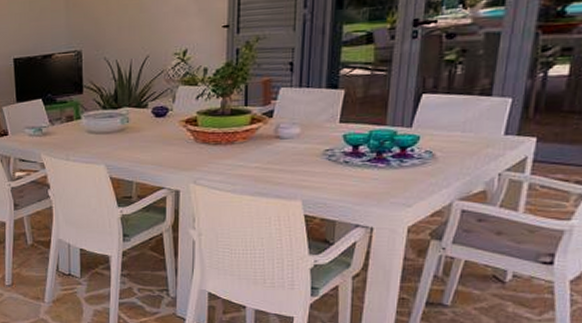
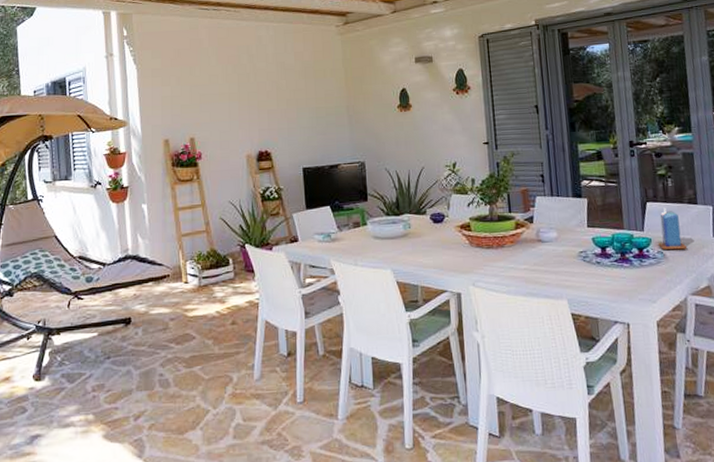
candle: none [428,100,466,150] -> present [658,207,688,250]

